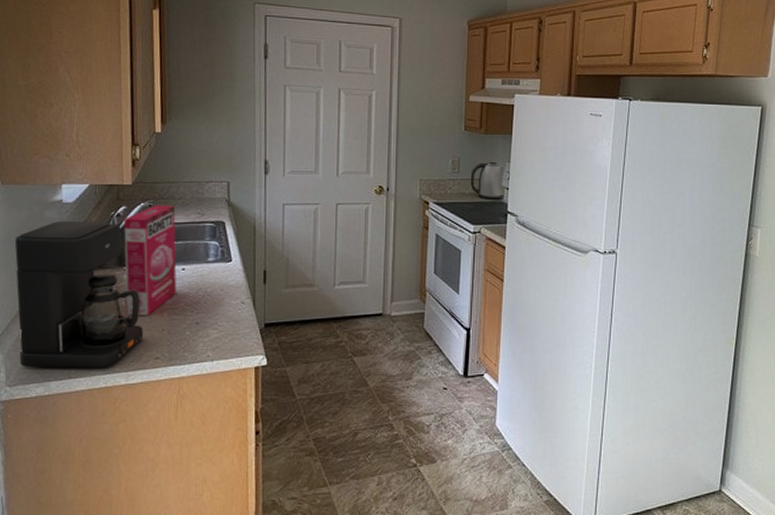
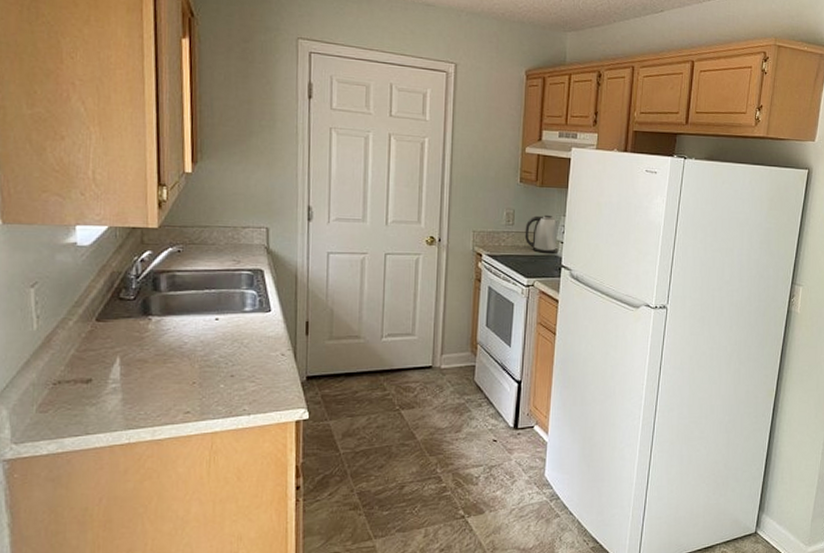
coffee maker: present [14,220,144,369] -> none [20,265,172,424]
cereal box: present [124,205,177,316] -> none [149,250,209,369]

